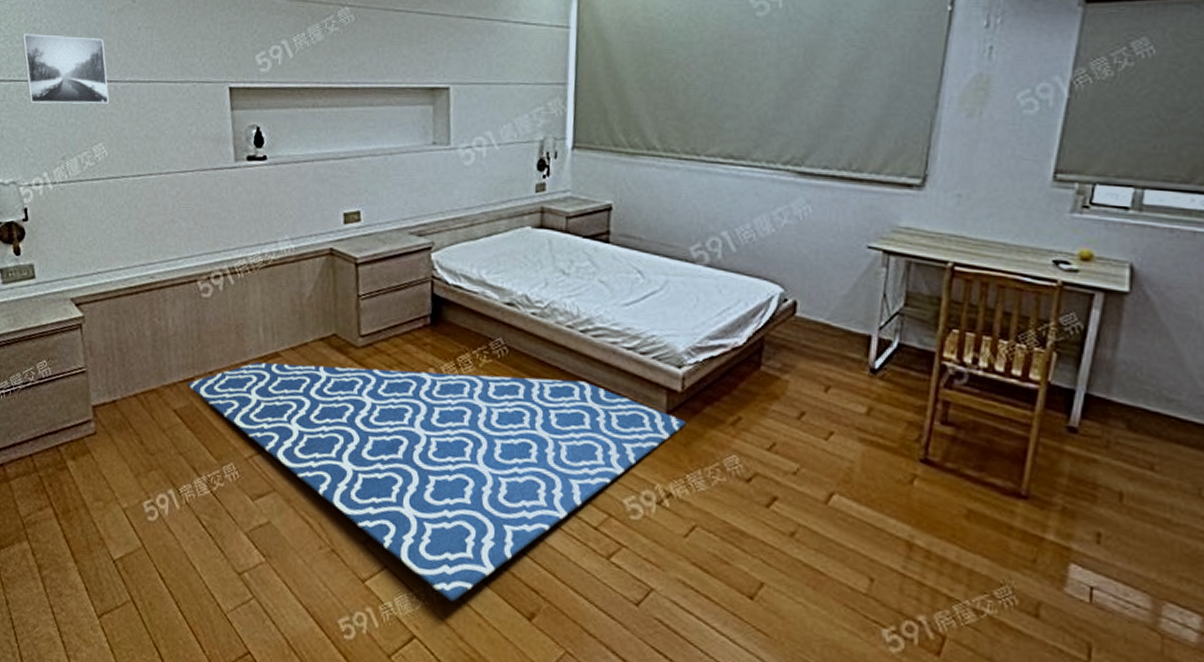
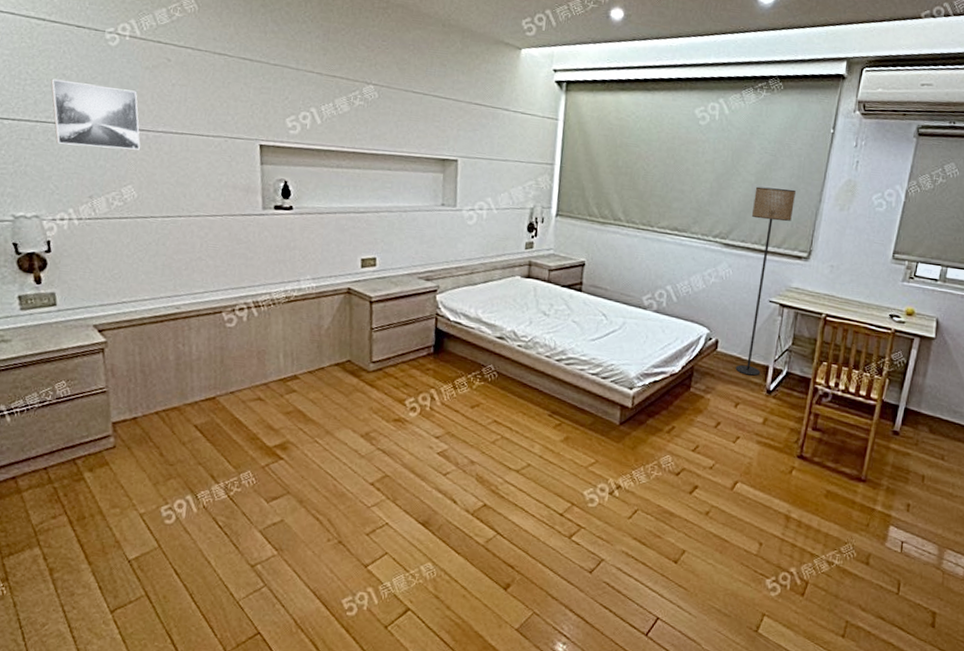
rug: present [187,362,687,602] -> none [209,383,634,579]
floor lamp: none [823,92,899,350] -> present [735,186,796,376]

